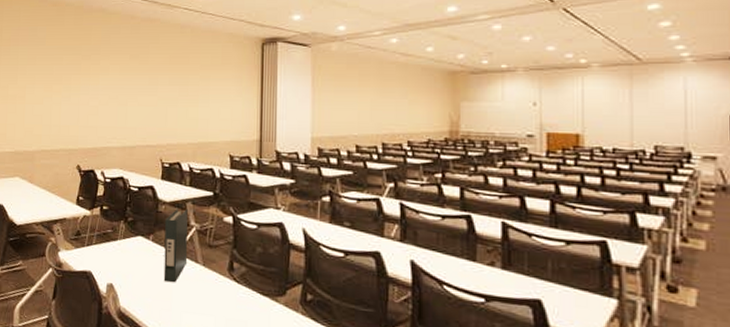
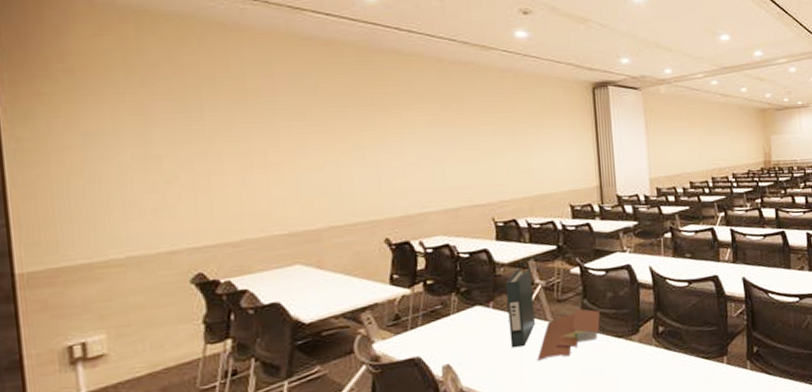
papers: none [185,256,248,303] -> present [537,308,600,361]

